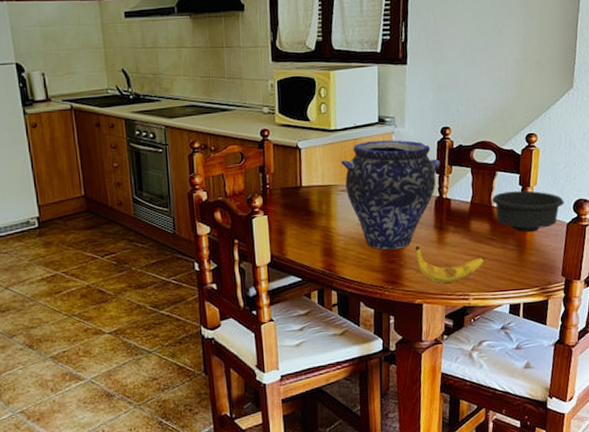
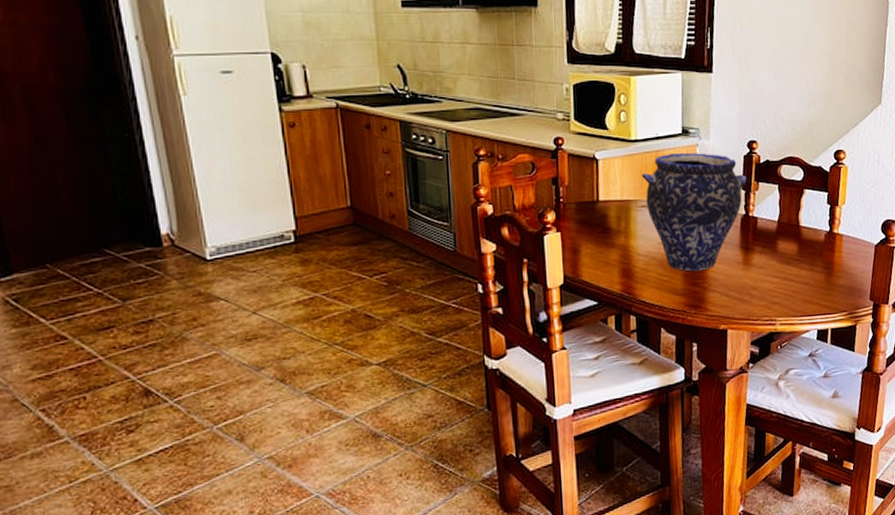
banana: present [415,246,485,283] -> none [719,267,792,308]
bowl: present [492,190,564,233] -> none [799,210,873,254]

